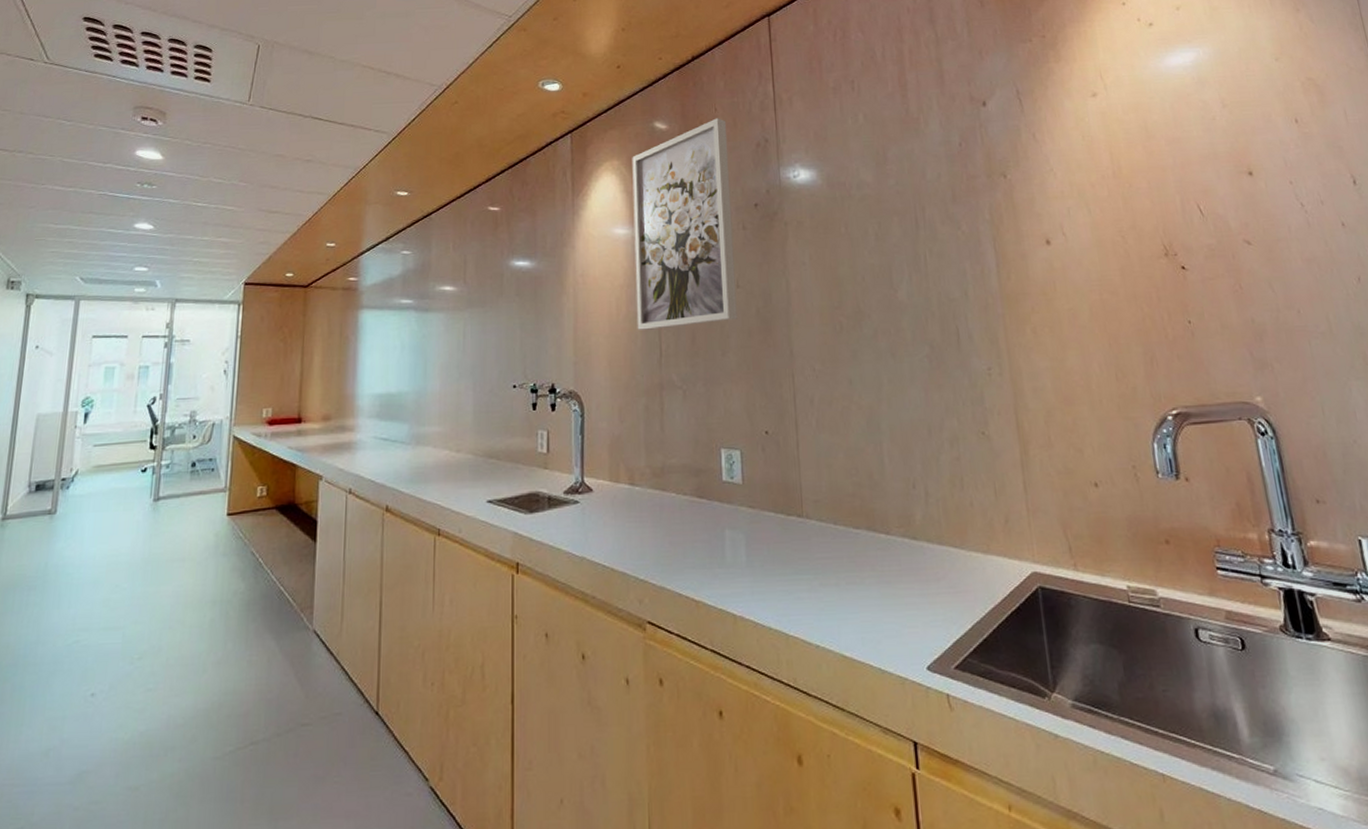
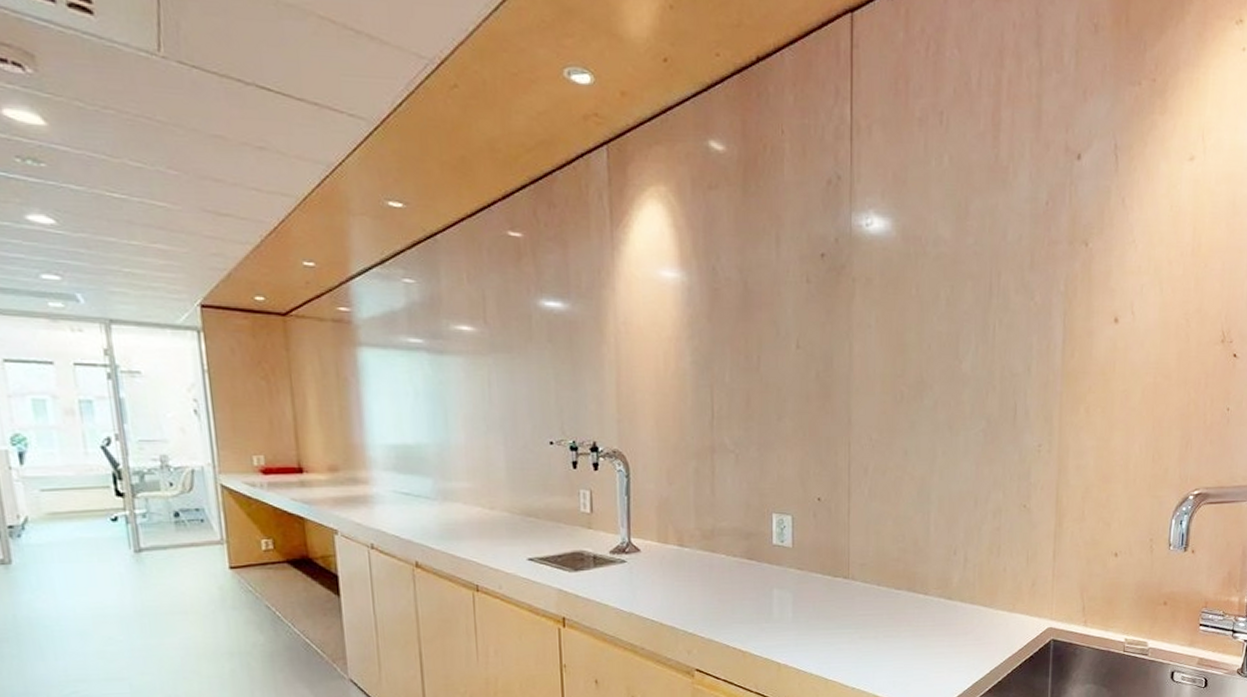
wall art: present [632,118,737,330] -> none [682,143,796,389]

